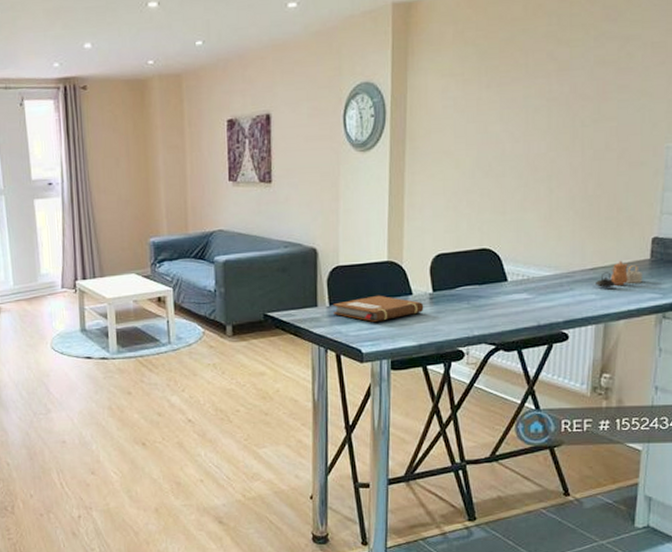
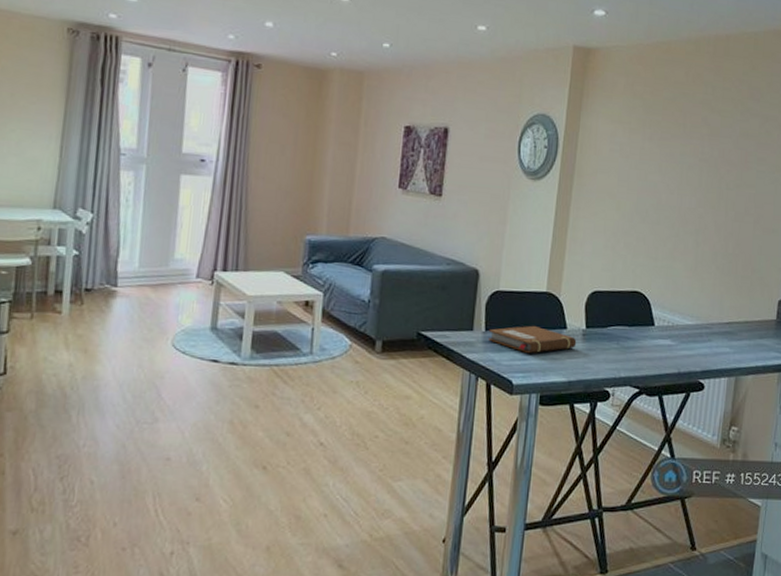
teapot: present [596,260,643,287] -> none [730,318,769,342]

